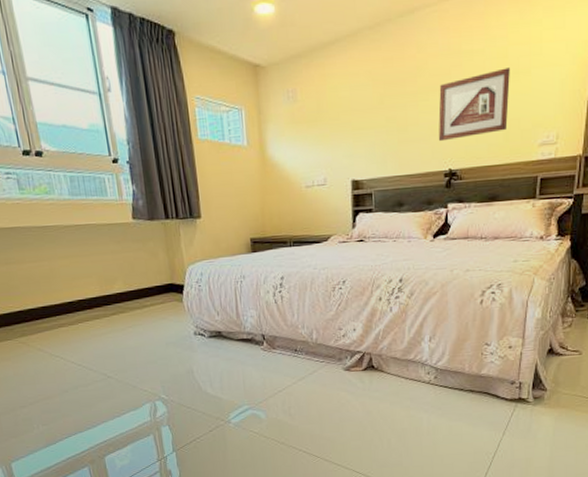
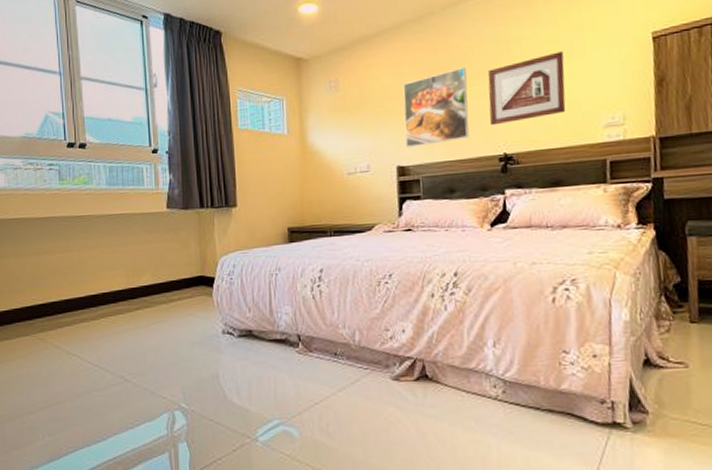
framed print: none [358,81,420,163] -> present [402,67,469,148]

